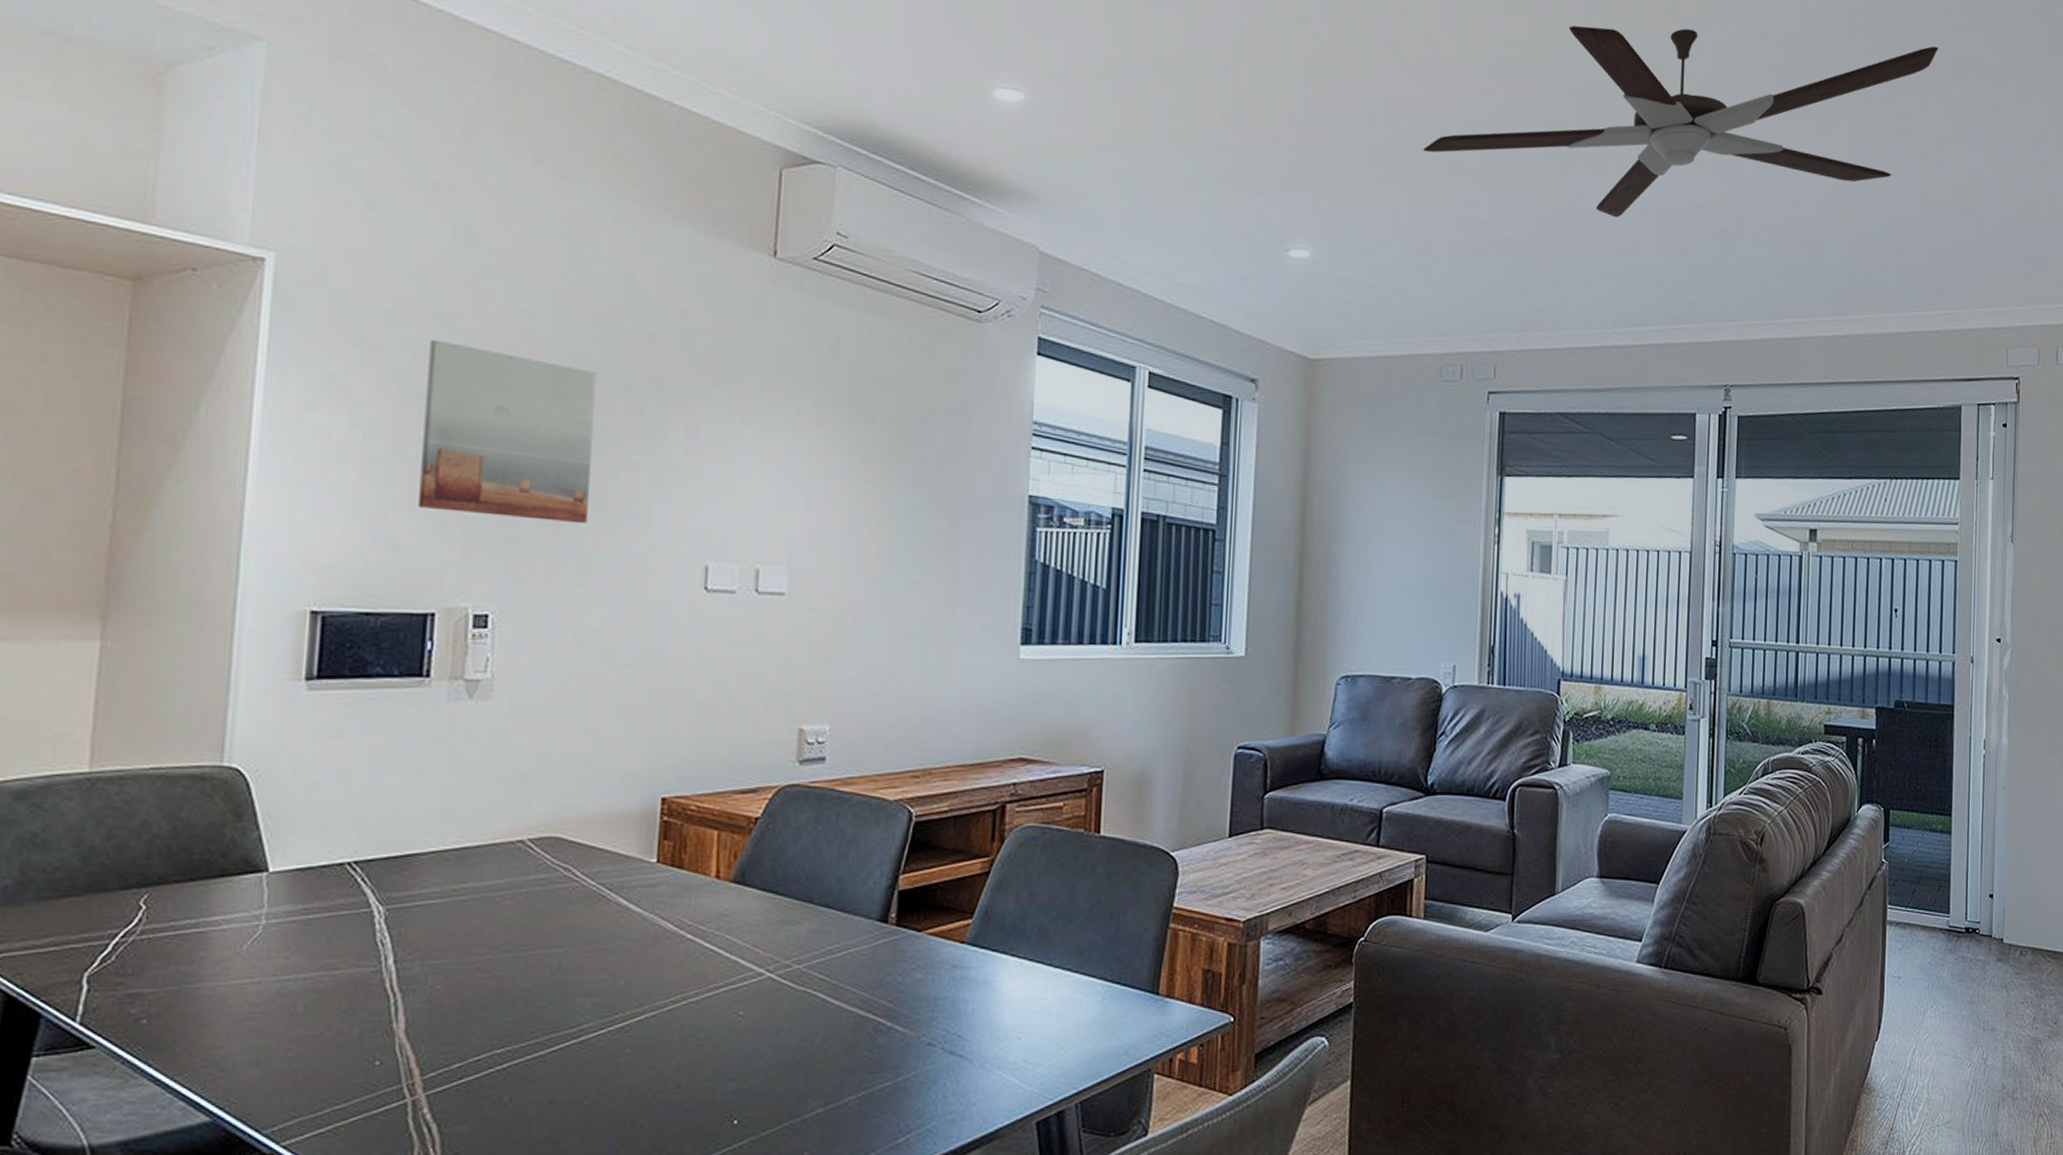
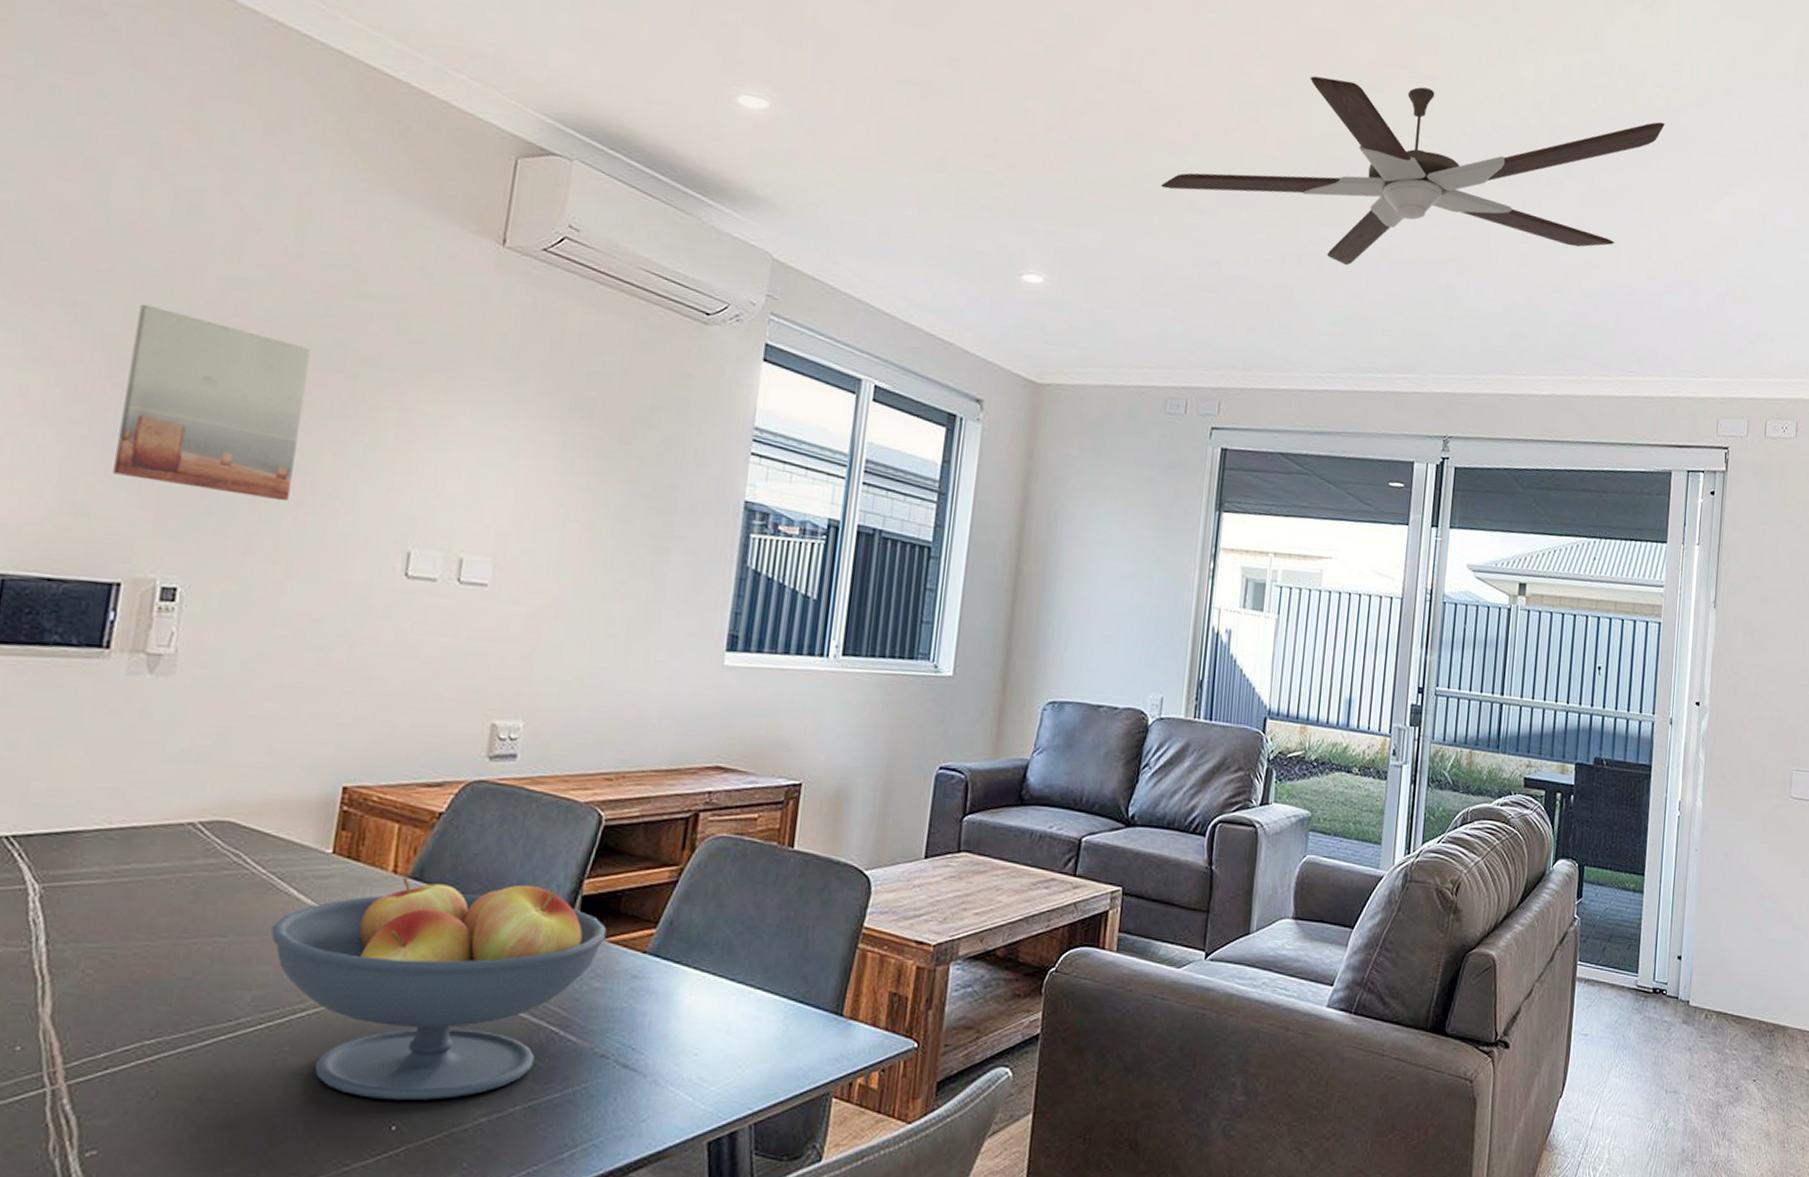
fruit bowl: none [604,882,925,1095] -> present [270,877,607,1100]

